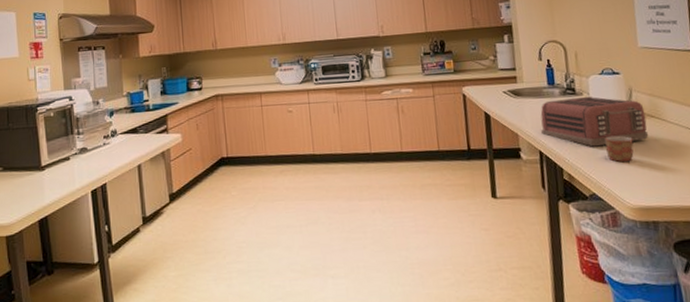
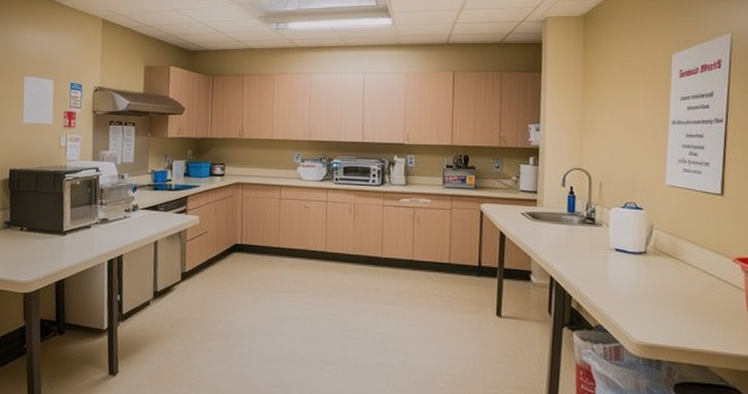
toaster: present [540,96,649,147] -> none [555,227,664,279]
mug: present [605,135,634,162] -> none [618,270,647,298]

